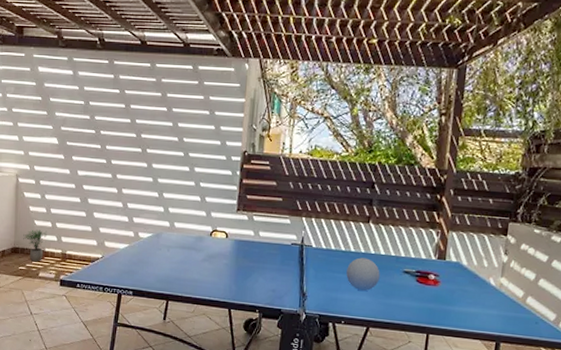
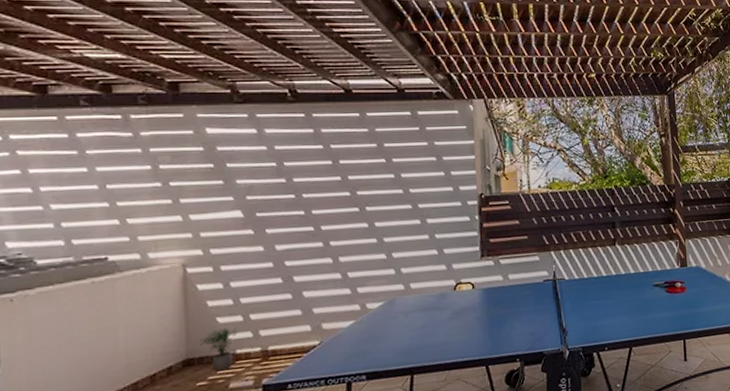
ball: present [346,257,380,292] -> none [602,279,634,314]

